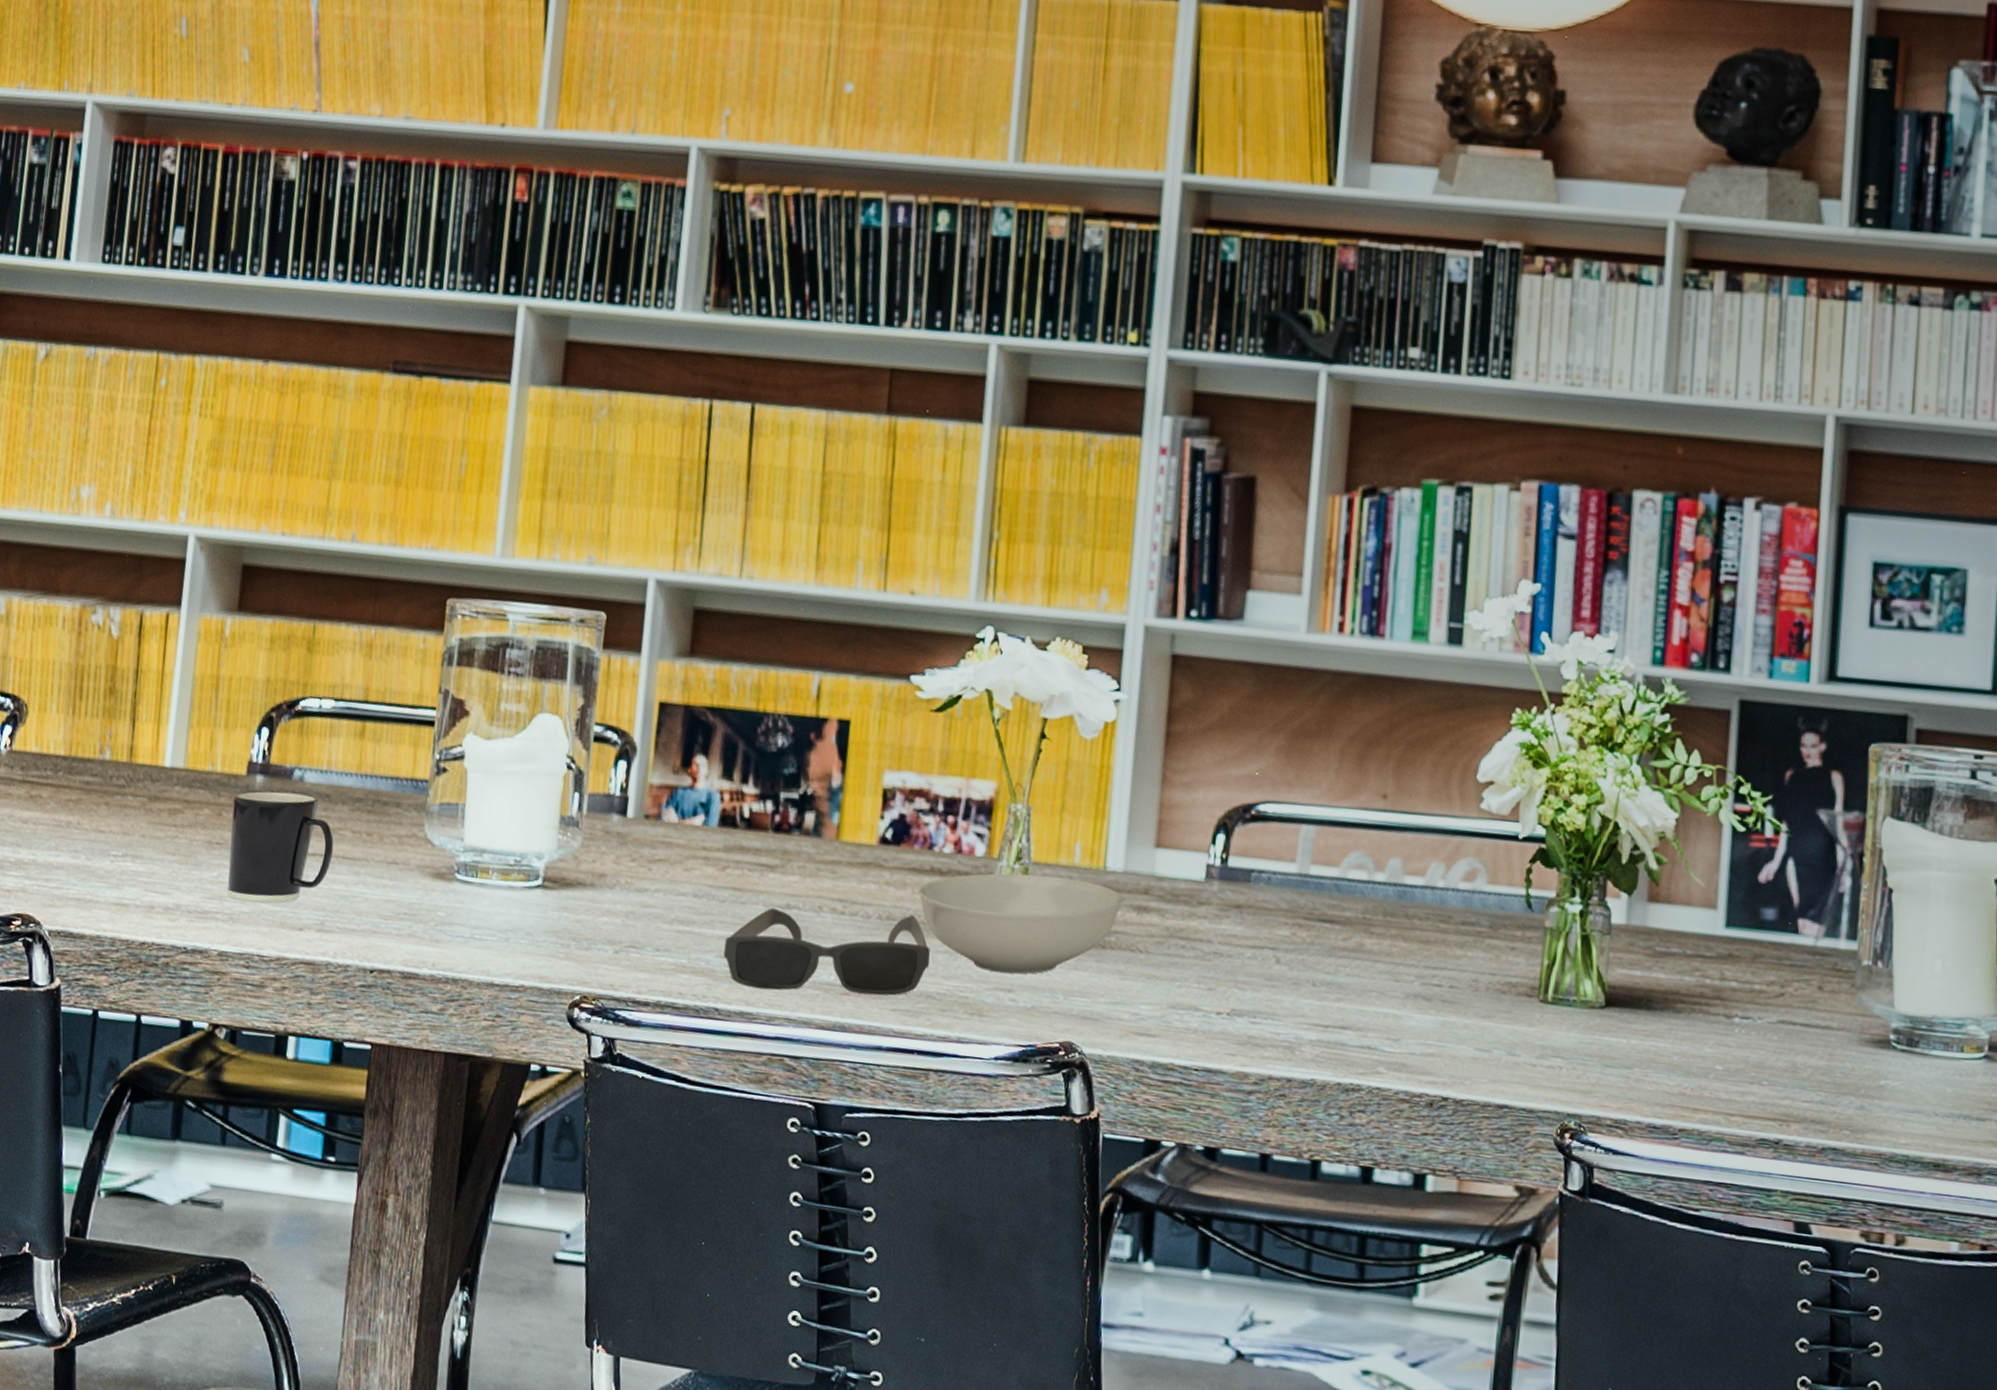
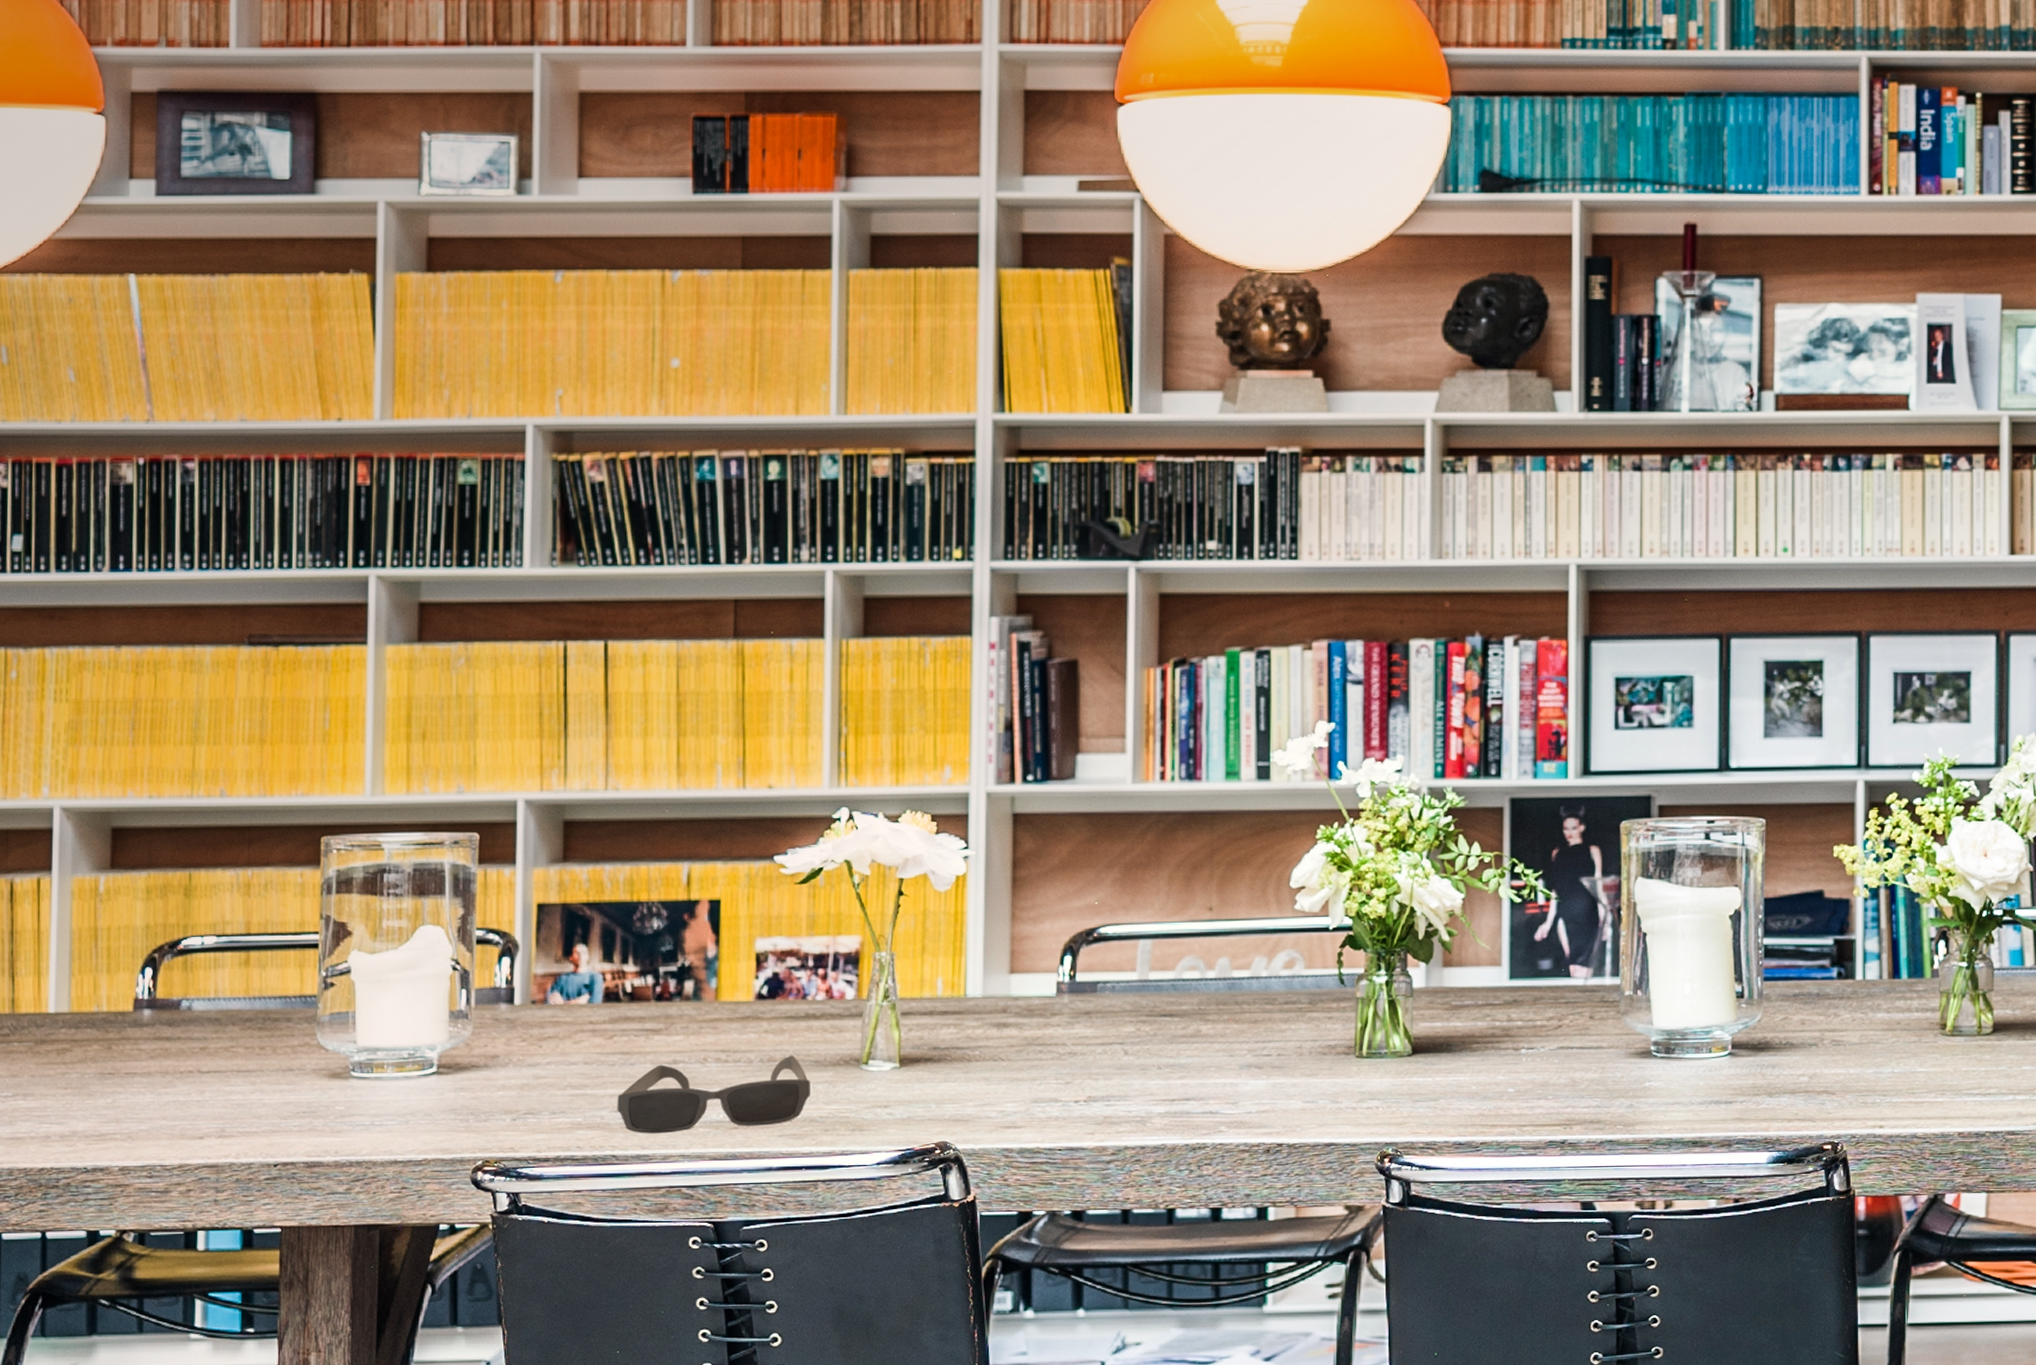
mug: present [227,790,334,904] -> none [121,1020,228,1121]
bowl: present [919,873,1123,974] -> none [796,1008,984,1092]

